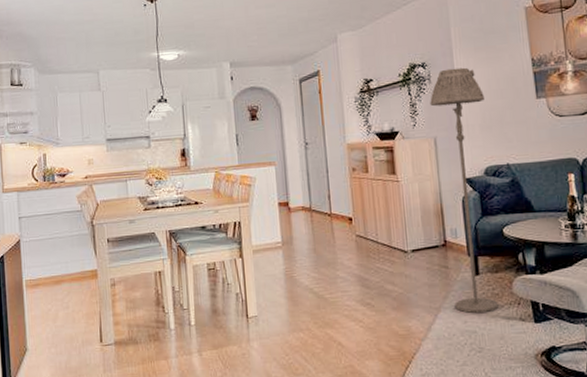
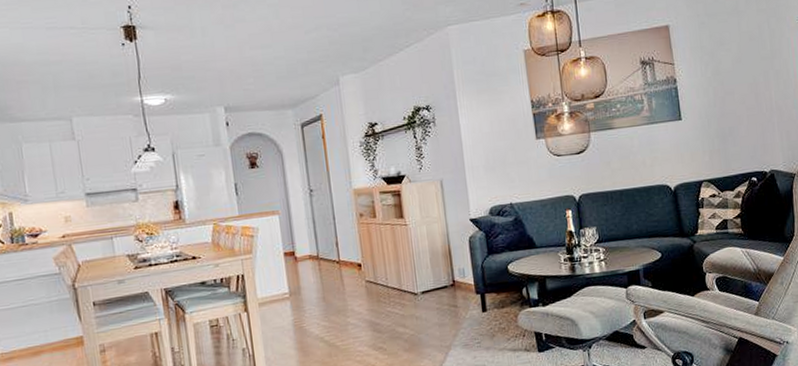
floor lamp: present [430,67,499,313] -> none [435,109,505,349]

